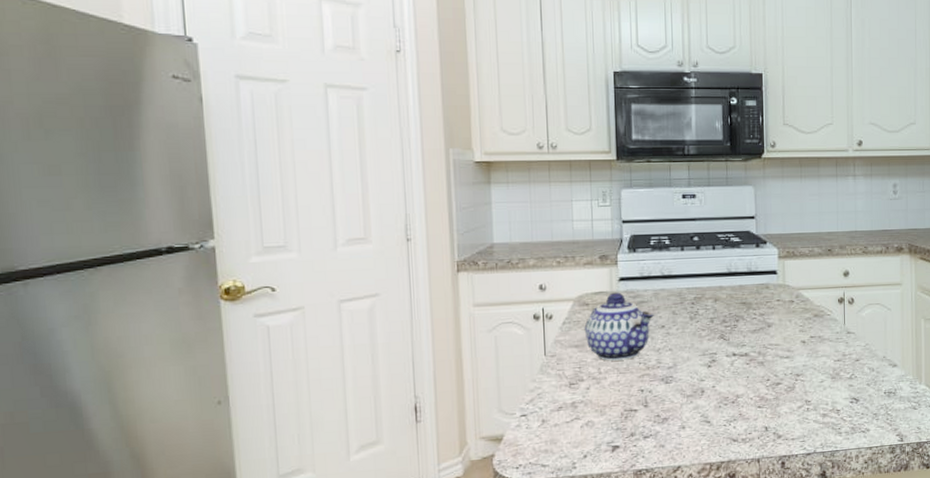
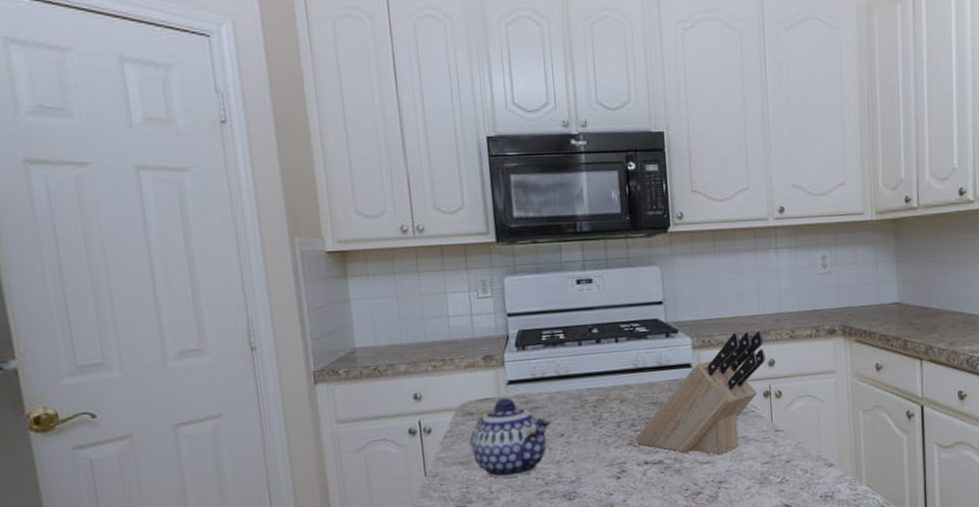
knife block: none [725,246,841,352] -> present [634,331,765,455]

